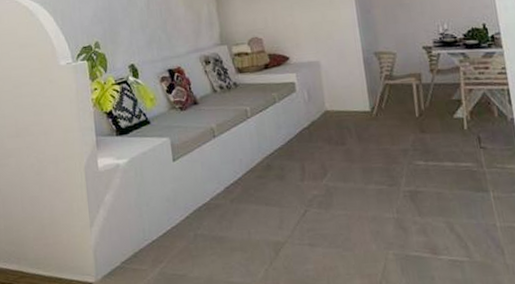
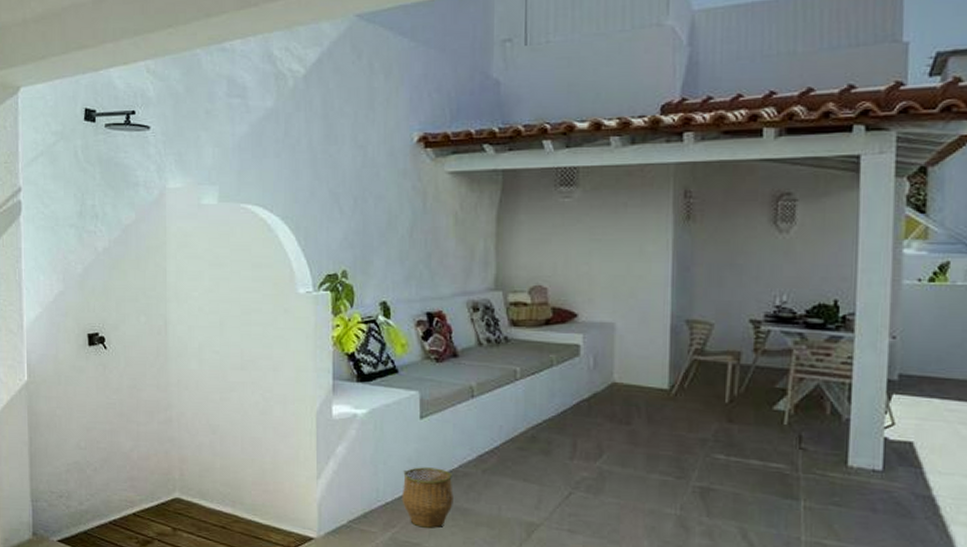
basket: none [164,203,210,260] -> present [402,467,453,528]

